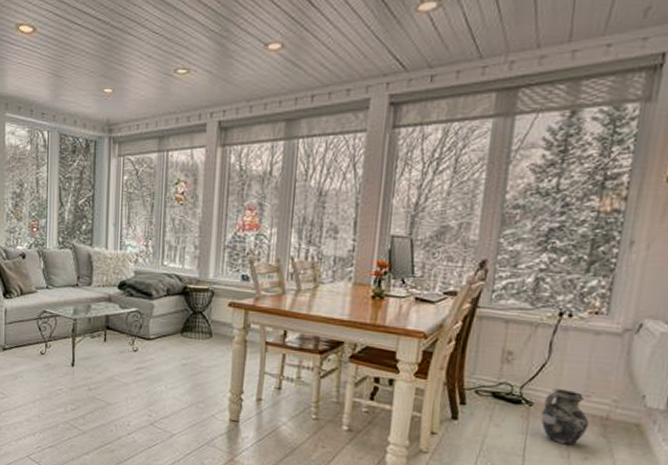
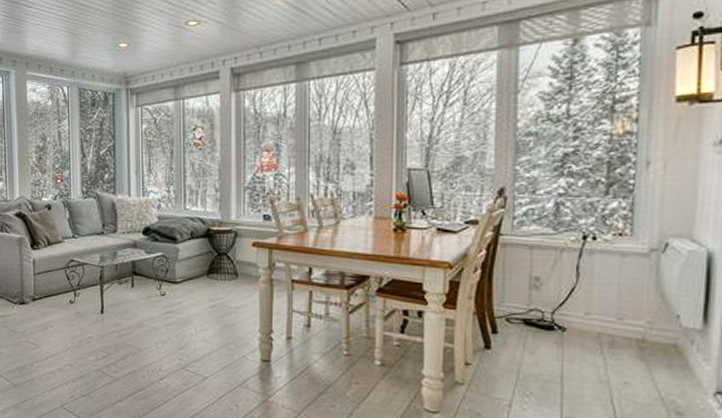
ceramic jug: present [540,389,589,445] -> none [575,313,625,369]

